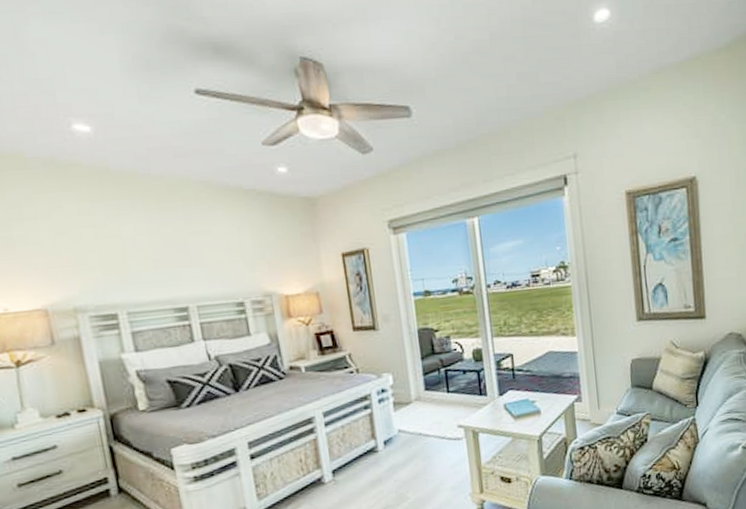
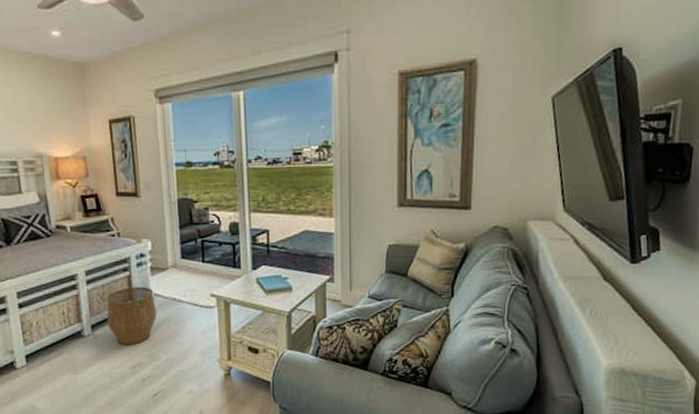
basket: none [347,423,403,489] -> present [106,286,157,345]

